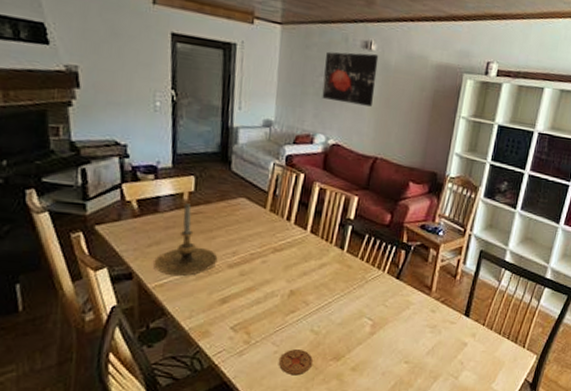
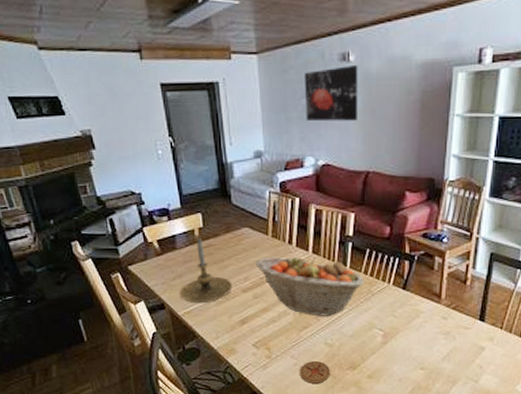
fruit basket: none [247,232,360,301] -> present [255,256,365,316]

